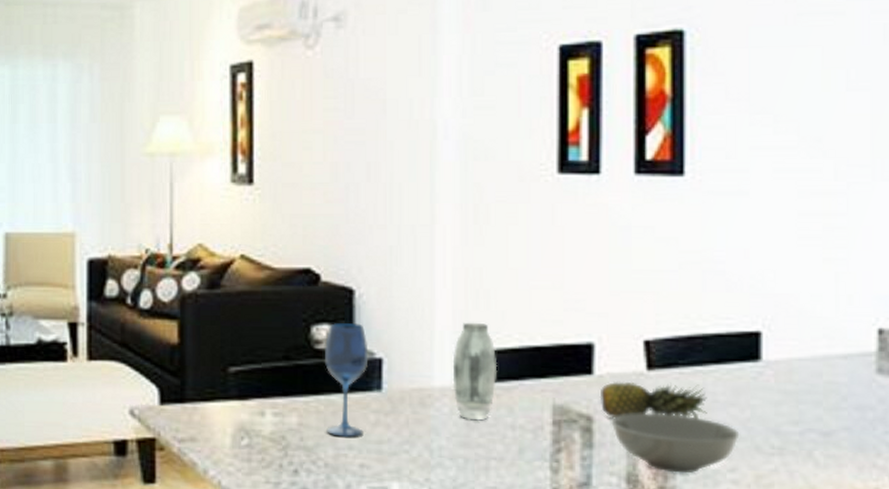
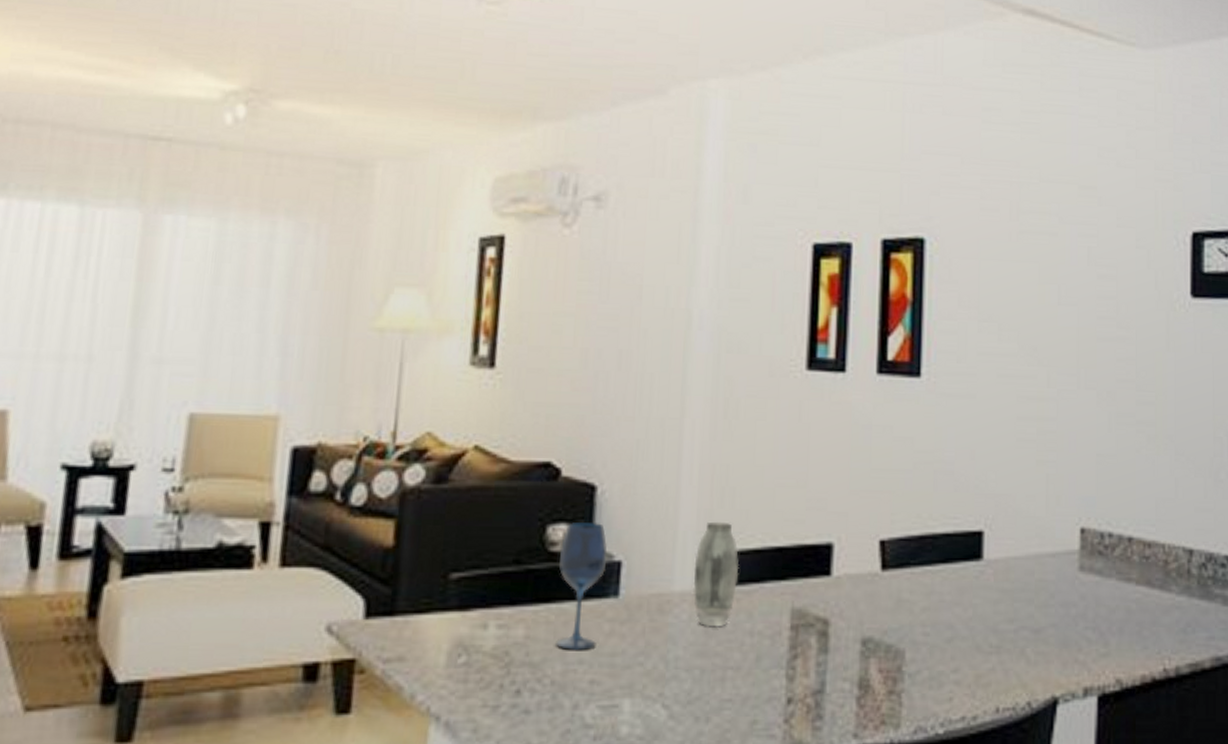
fruit: present [599,382,707,419] -> none [836,583,935,620]
bowl: present [611,413,740,473] -> none [846,615,963,676]

